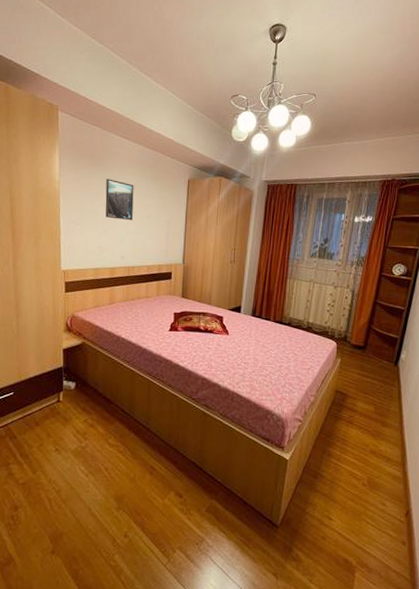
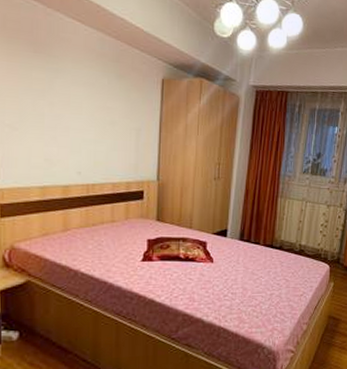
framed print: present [105,178,134,221] -> none [53,71,92,127]

